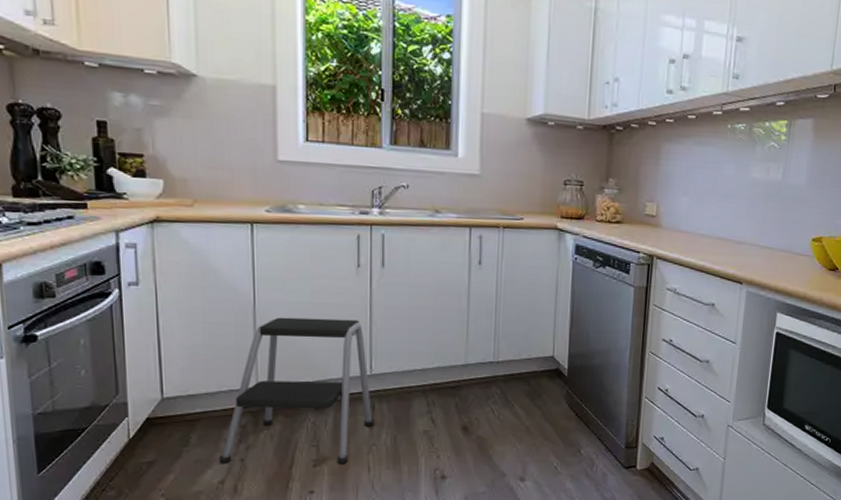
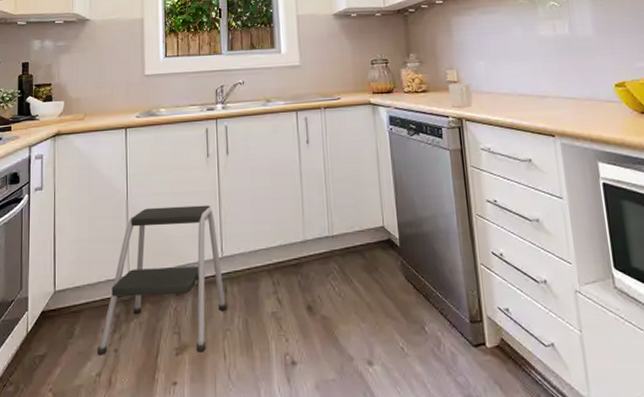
mug: none [644,218,670,245] -> present [448,83,474,108]

